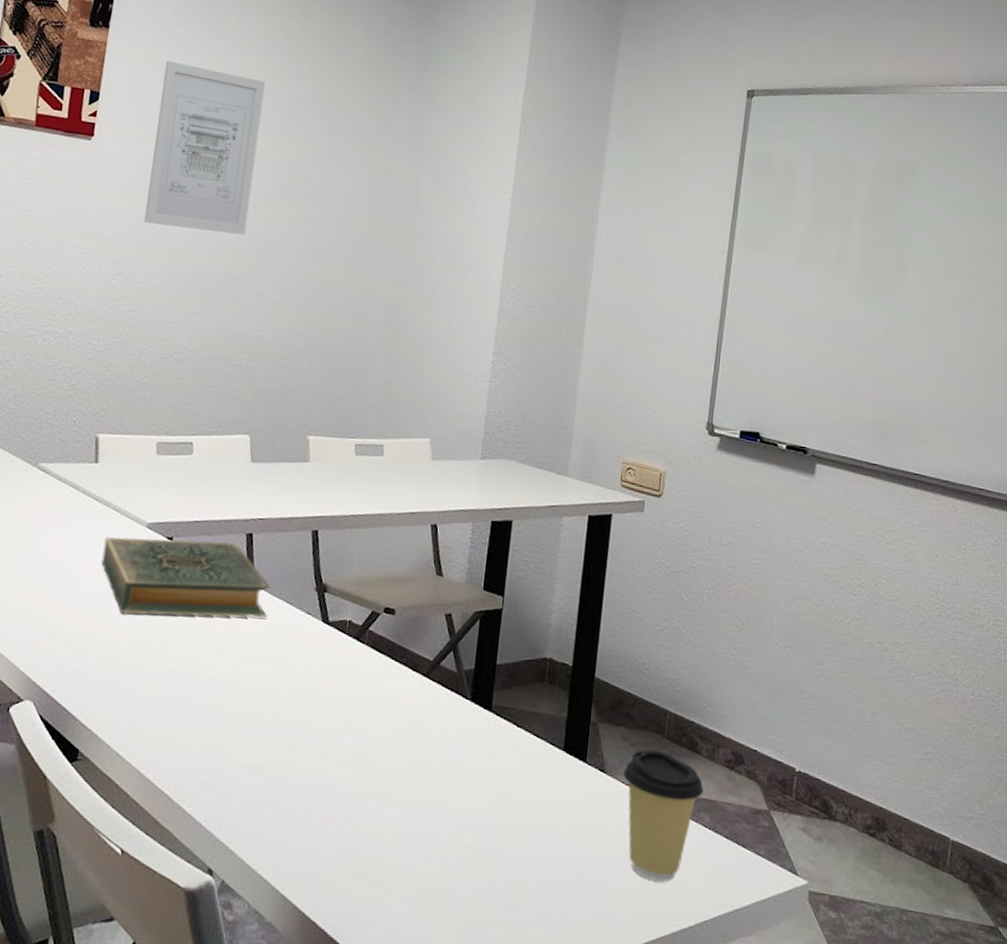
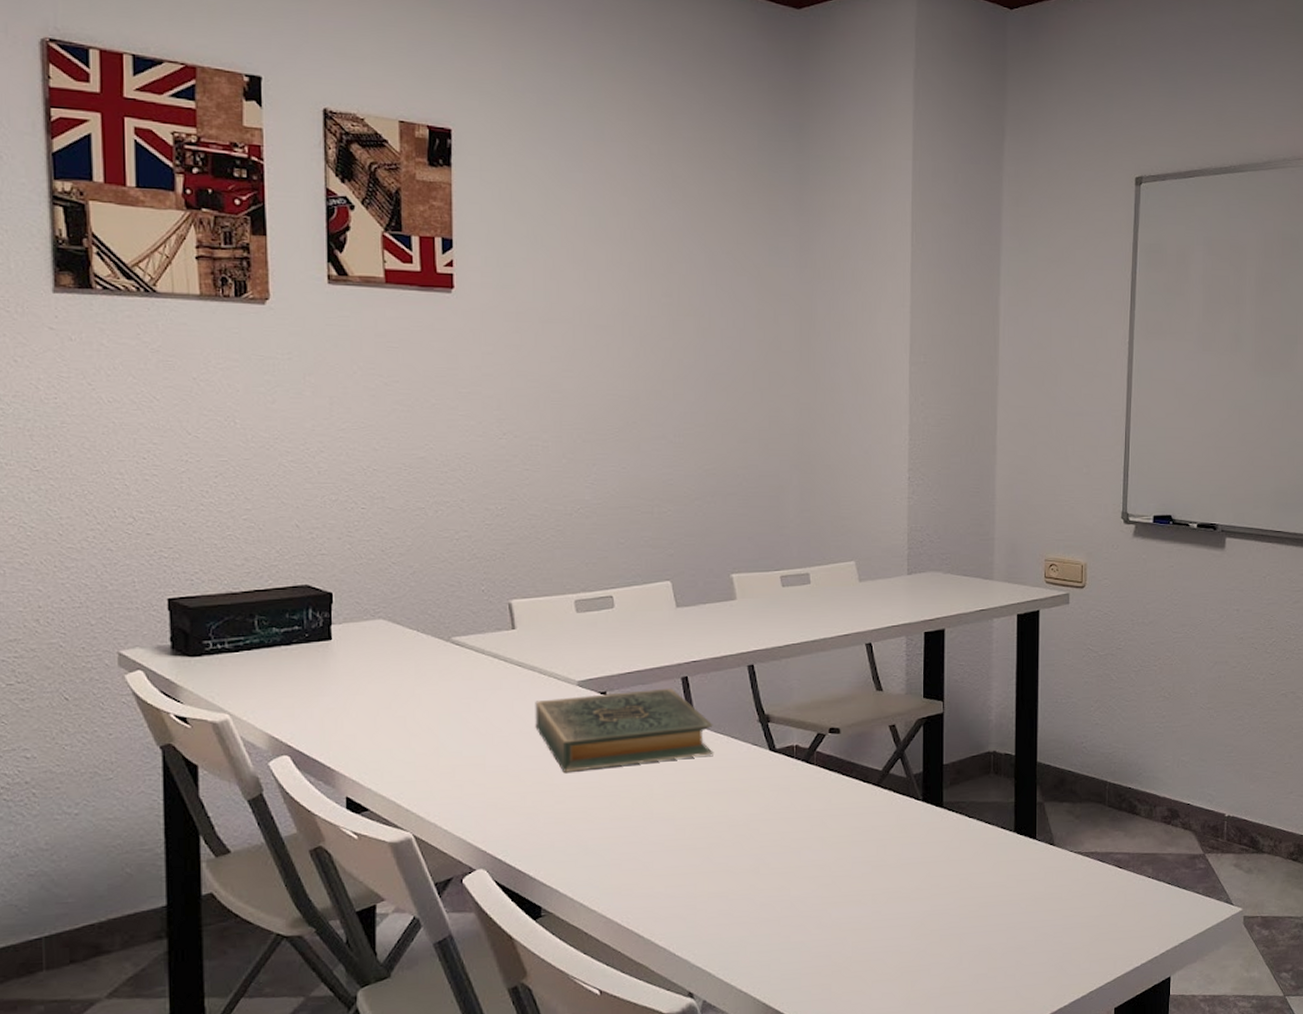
wall art: present [144,60,266,235] -> none [522,197,637,378]
coffee cup: present [623,749,704,882] -> none [1071,817,1145,931]

